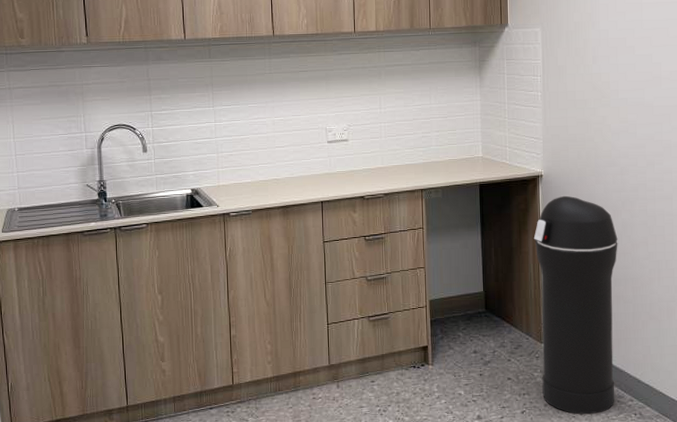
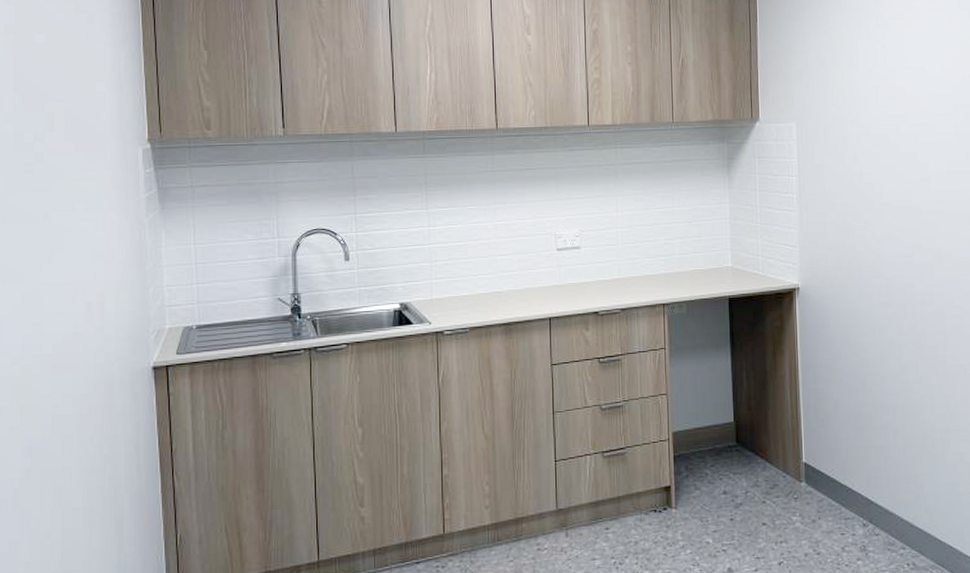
trash can: present [533,195,618,415] -> none [790,311,885,566]

